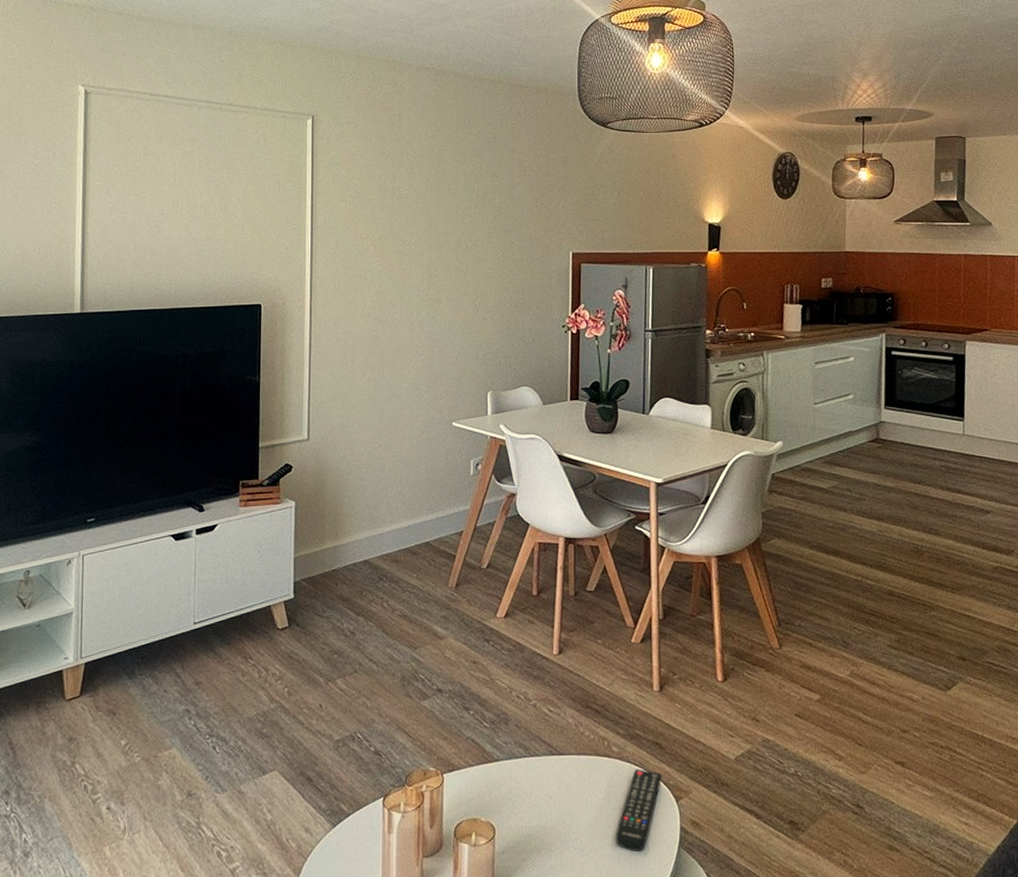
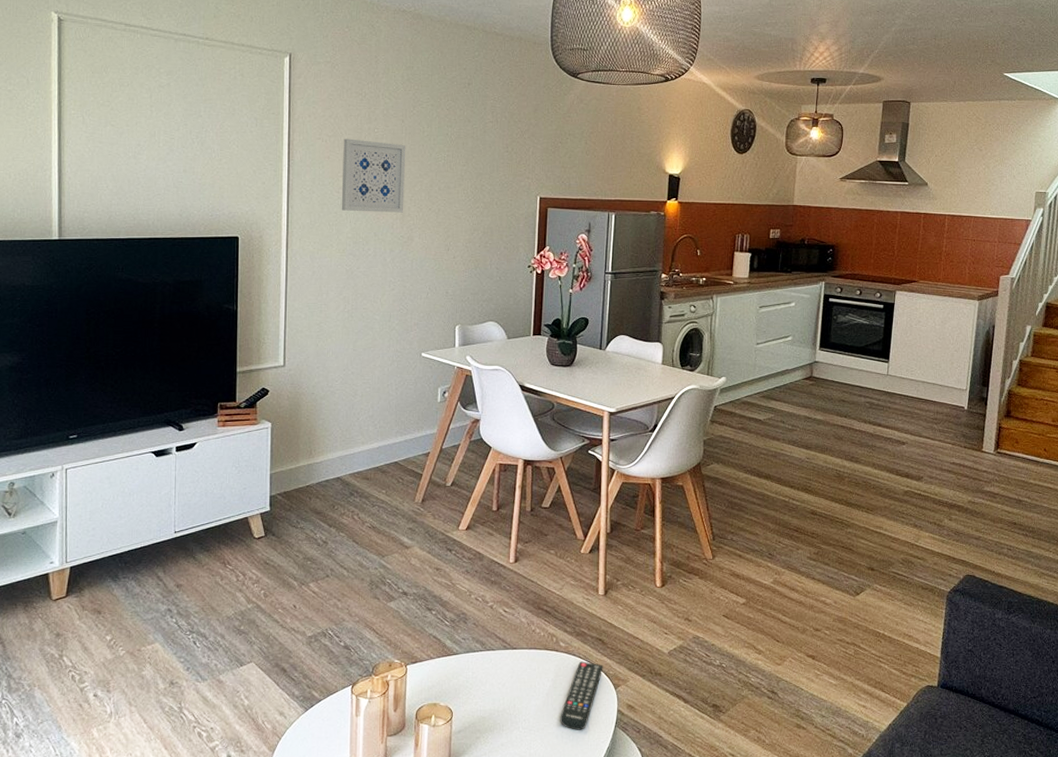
wall art: none [366,199,432,274] -> present [341,138,406,213]

